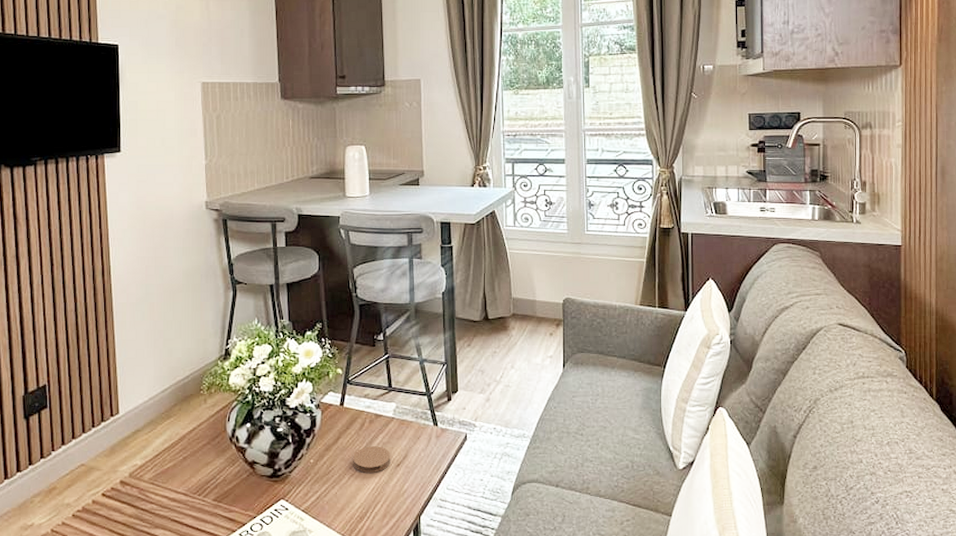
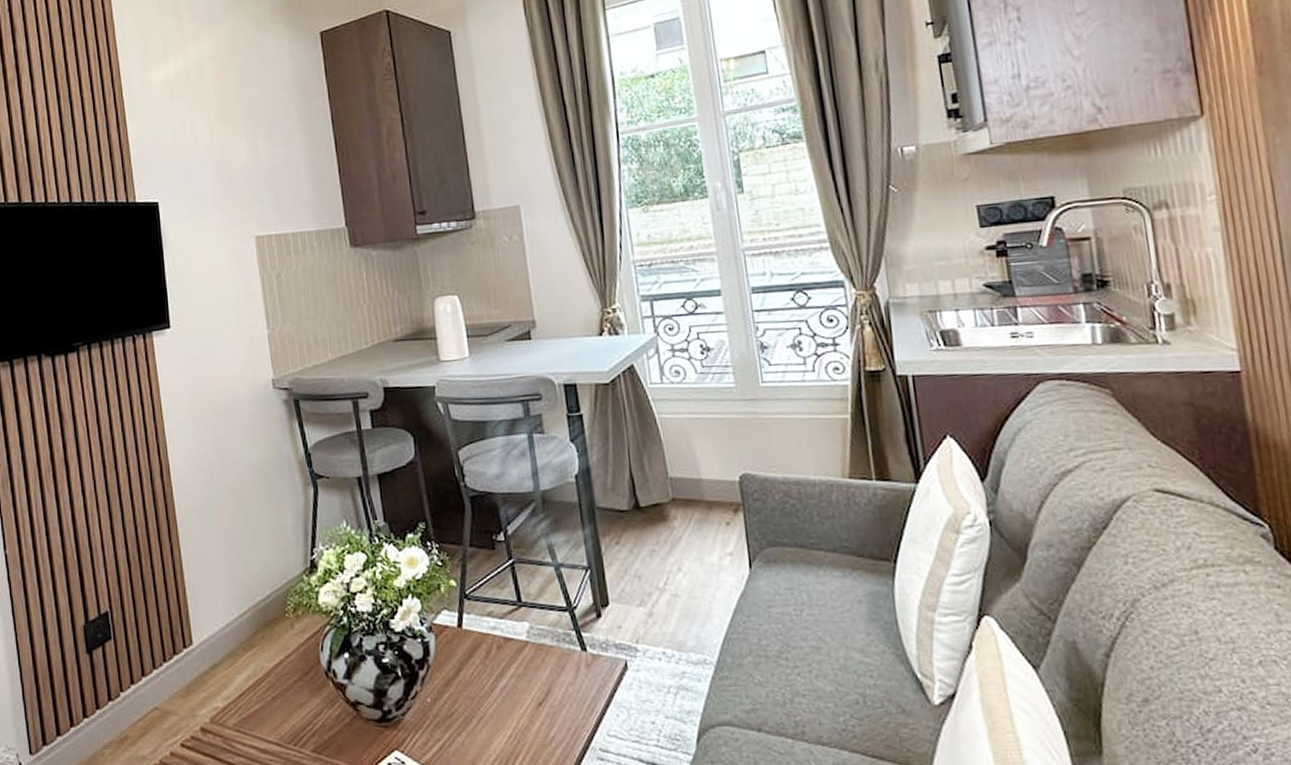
coaster: present [353,446,391,473] -> none [480,679,530,715]

